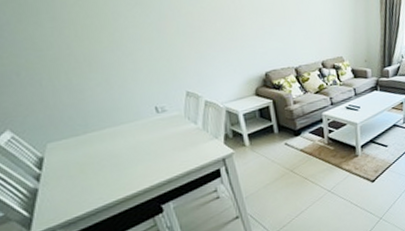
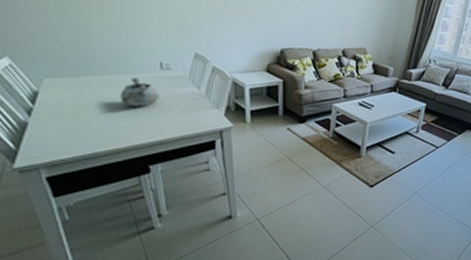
decorative bowl: none [122,125,160,153] -> present [119,77,160,107]

